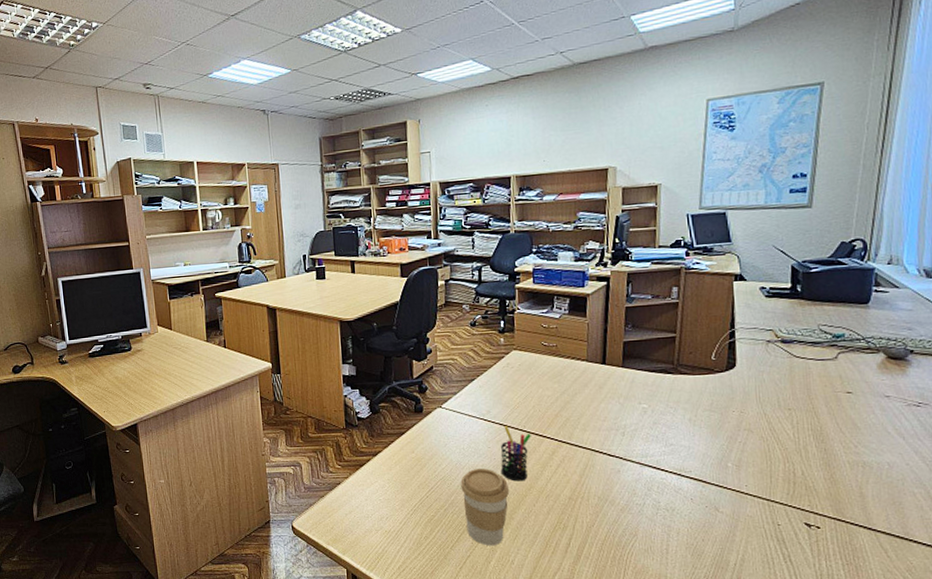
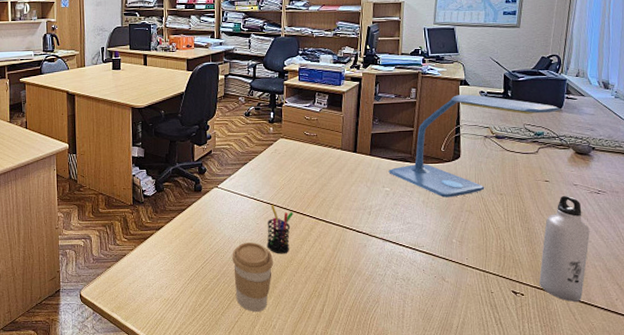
desk lamp: none [645,291,868,414] -> present [388,94,561,197]
water bottle: none [839,409,907,536] -> present [538,195,590,302]

